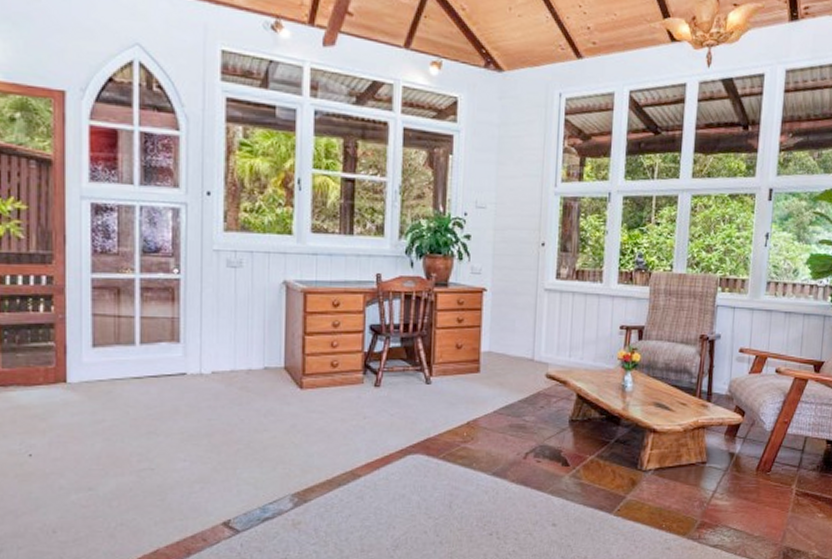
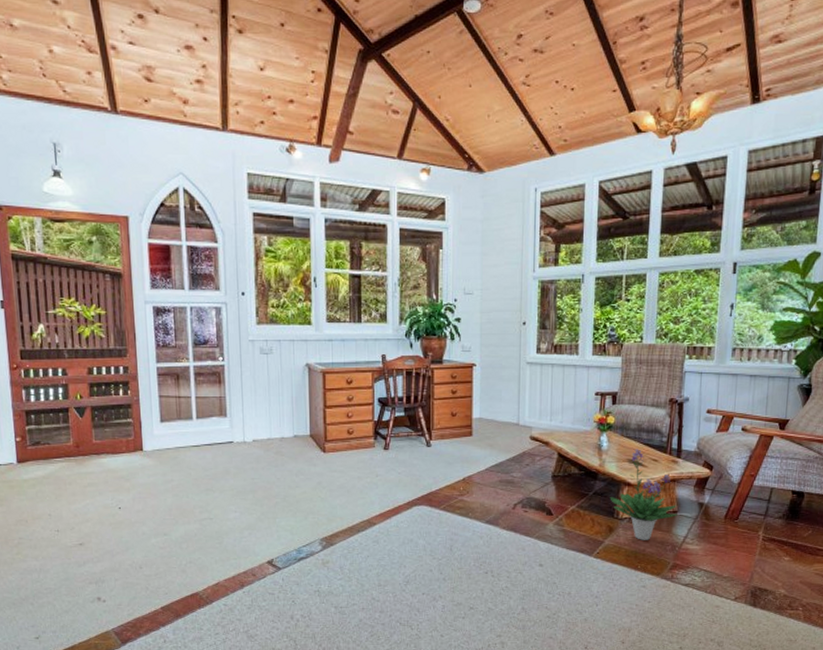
potted plant: none [633,391,708,495] -> present [610,449,679,540]

